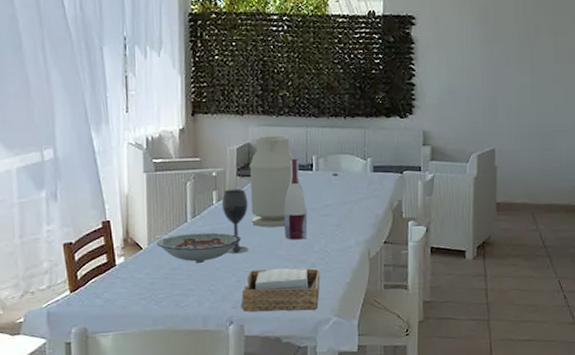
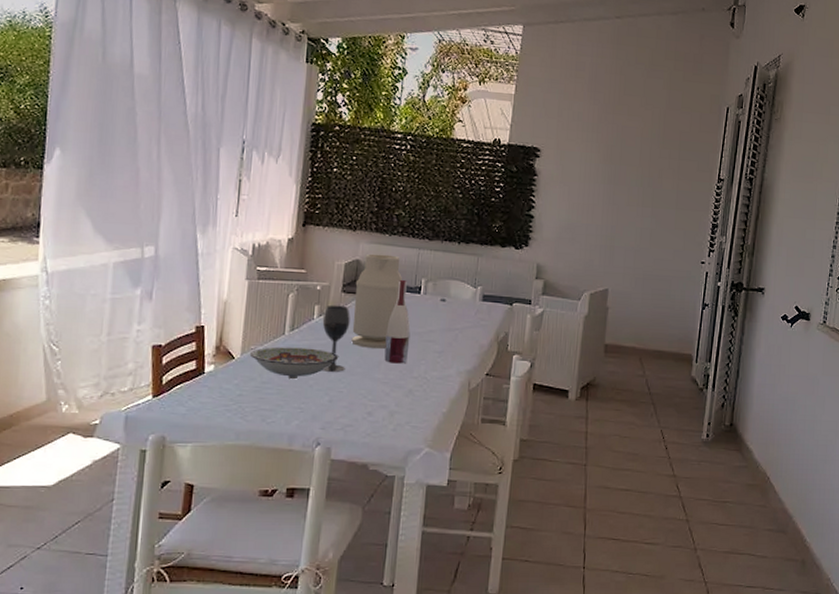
napkin holder: present [241,268,321,312] -> none [331,391,417,438]

